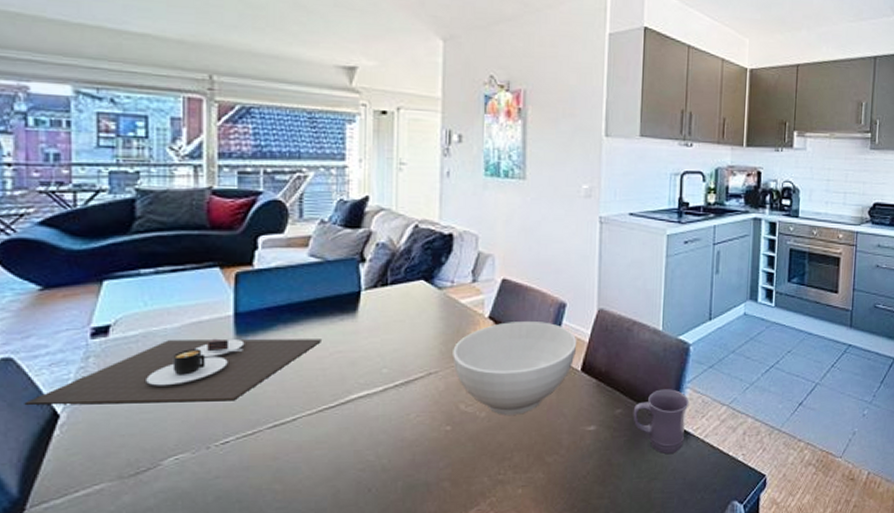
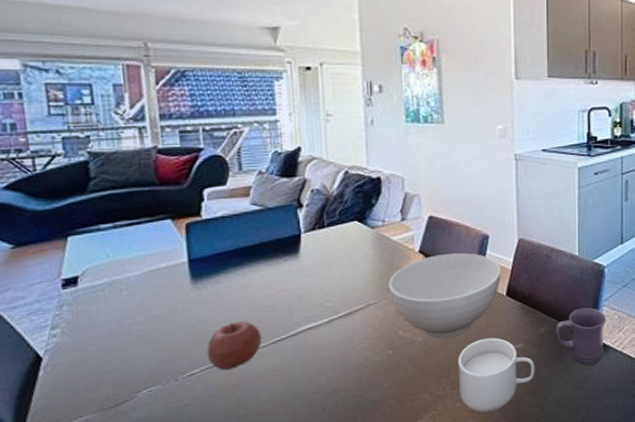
place setting: present [24,338,323,406] -> none [9,279,270,351]
fruit: none [244,385,308,439] -> present [206,321,262,370]
cup: none [522,417,608,503] -> present [457,337,535,413]

